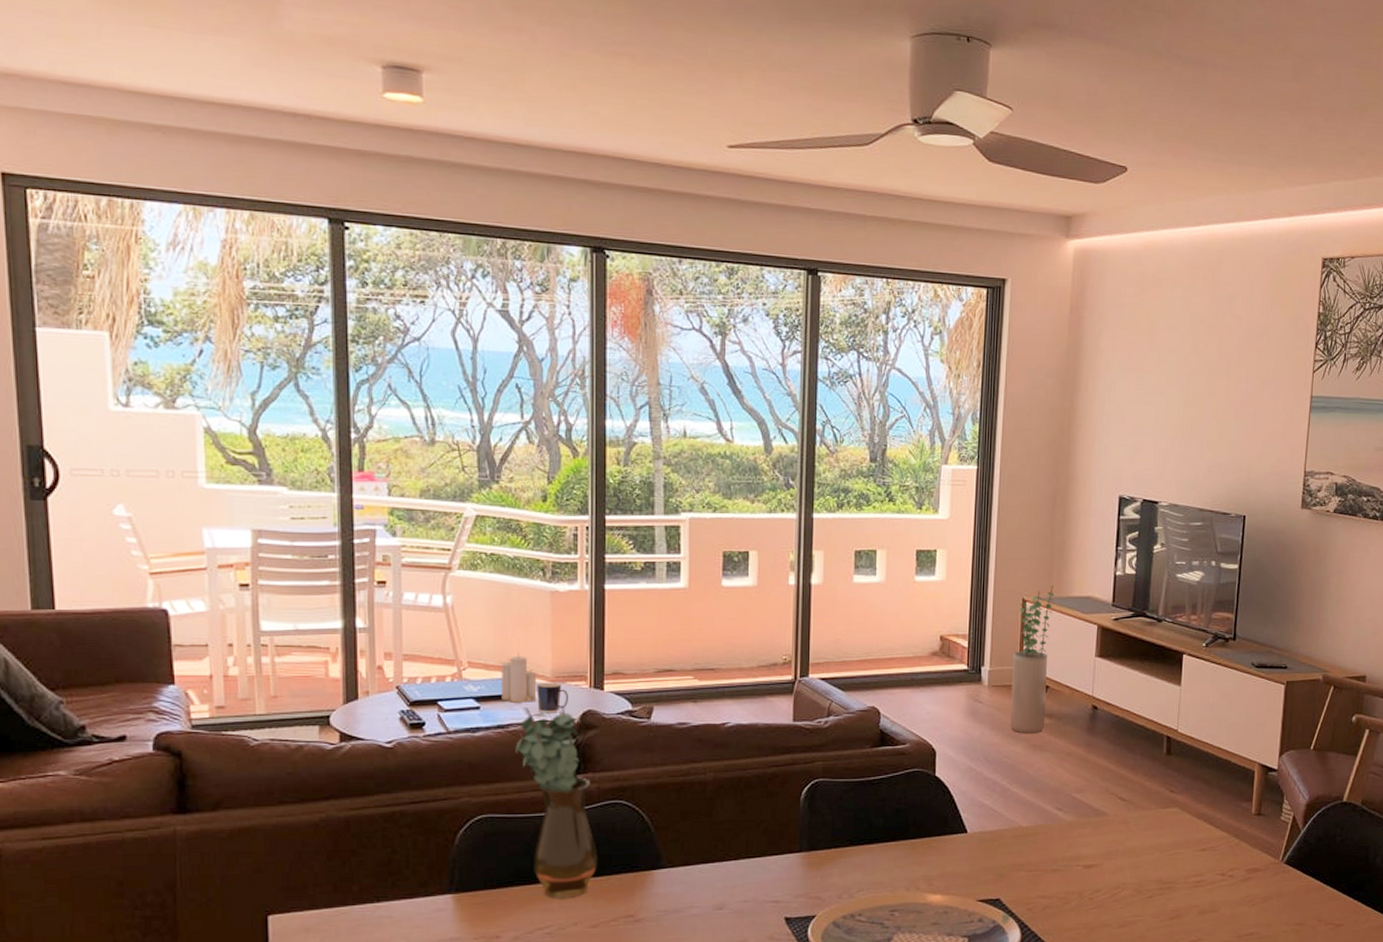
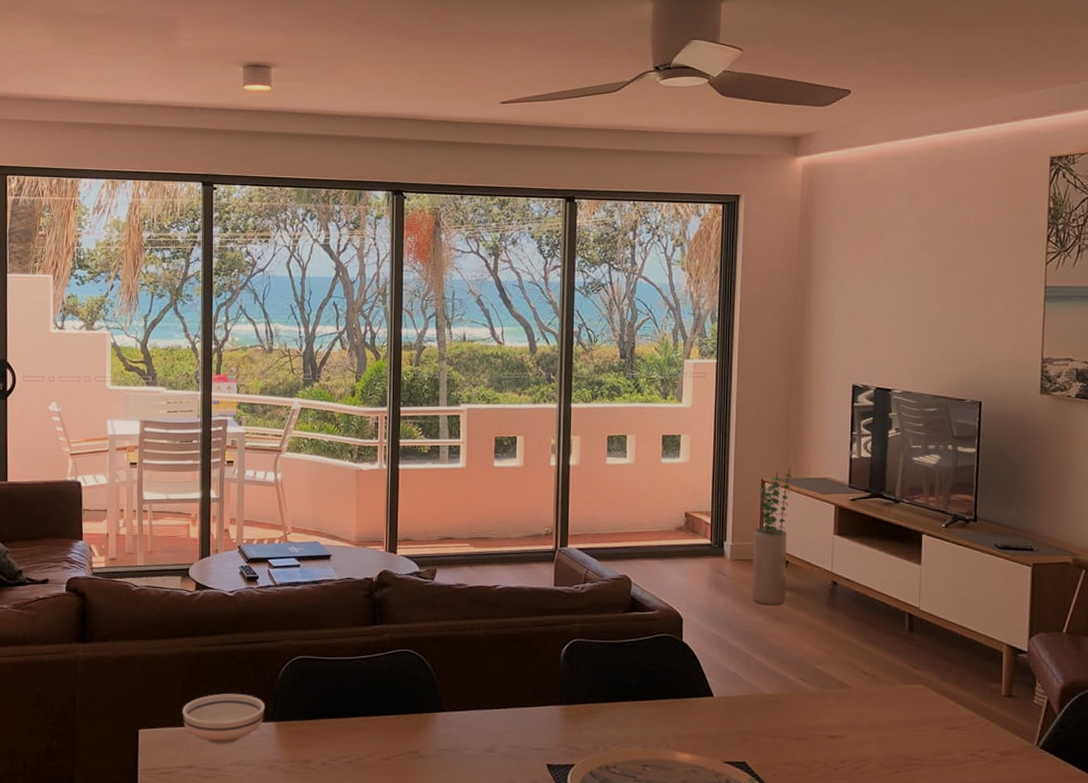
bowl: none [327,864,440,925] -> present [182,693,265,744]
candle: present [501,653,537,703] -> none [317,521,344,563]
vase: present [515,707,599,899] -> none [326,566,390,733]
mug: present [537,682,569,714] -> none [344,546,369,573]

